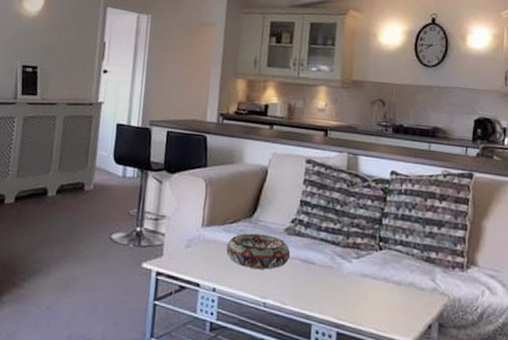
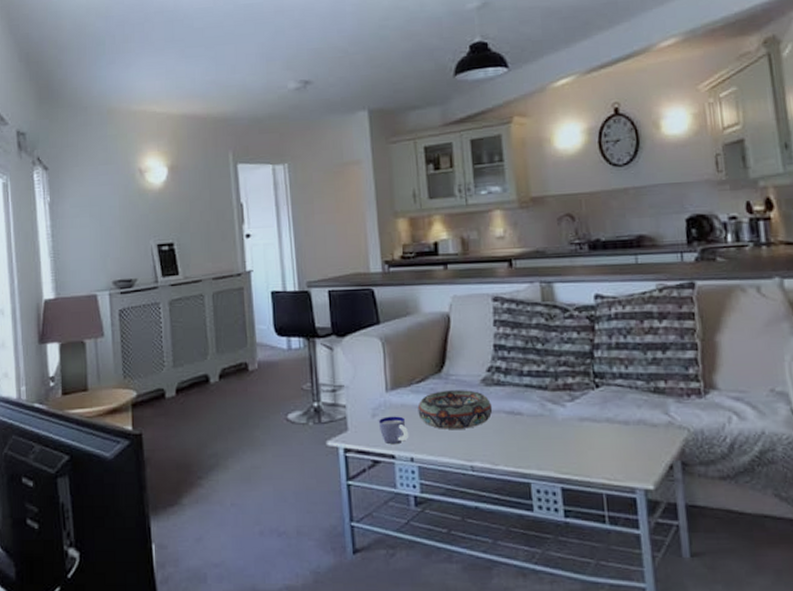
cup: none [190,249,216,274] -> present [378,416,409,443]

